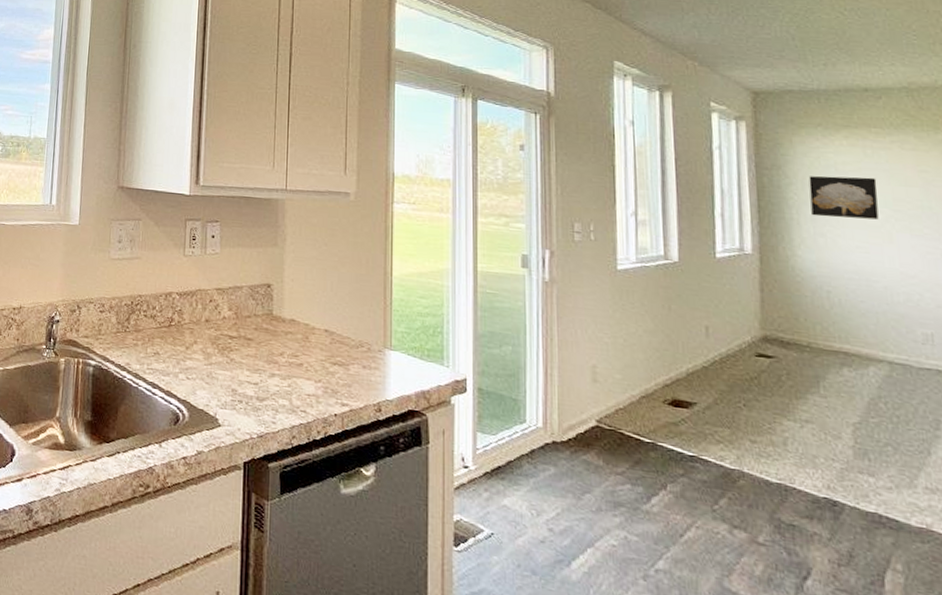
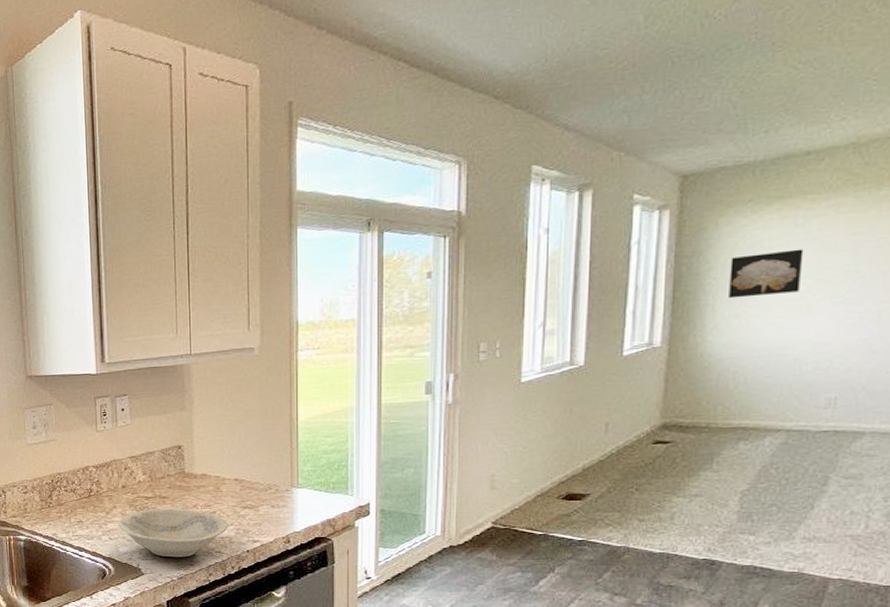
bowl: none [198,350,316,413] -> present [118,508,228,558]

